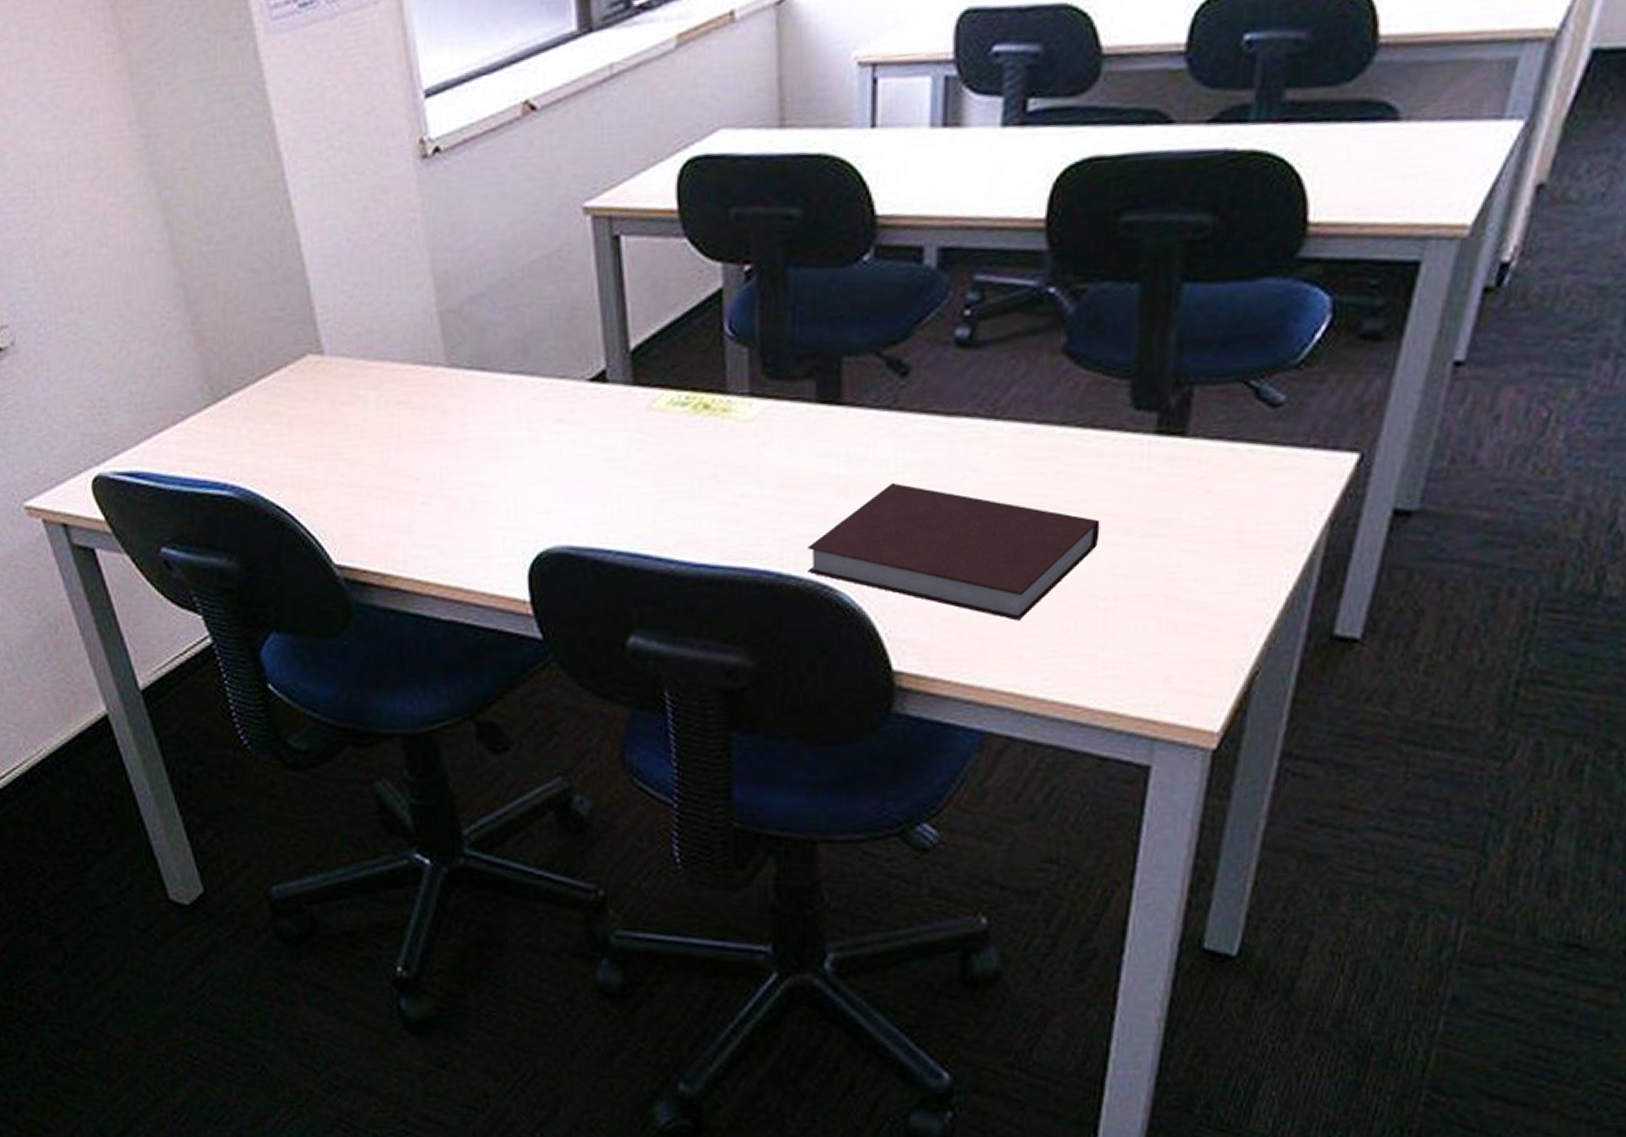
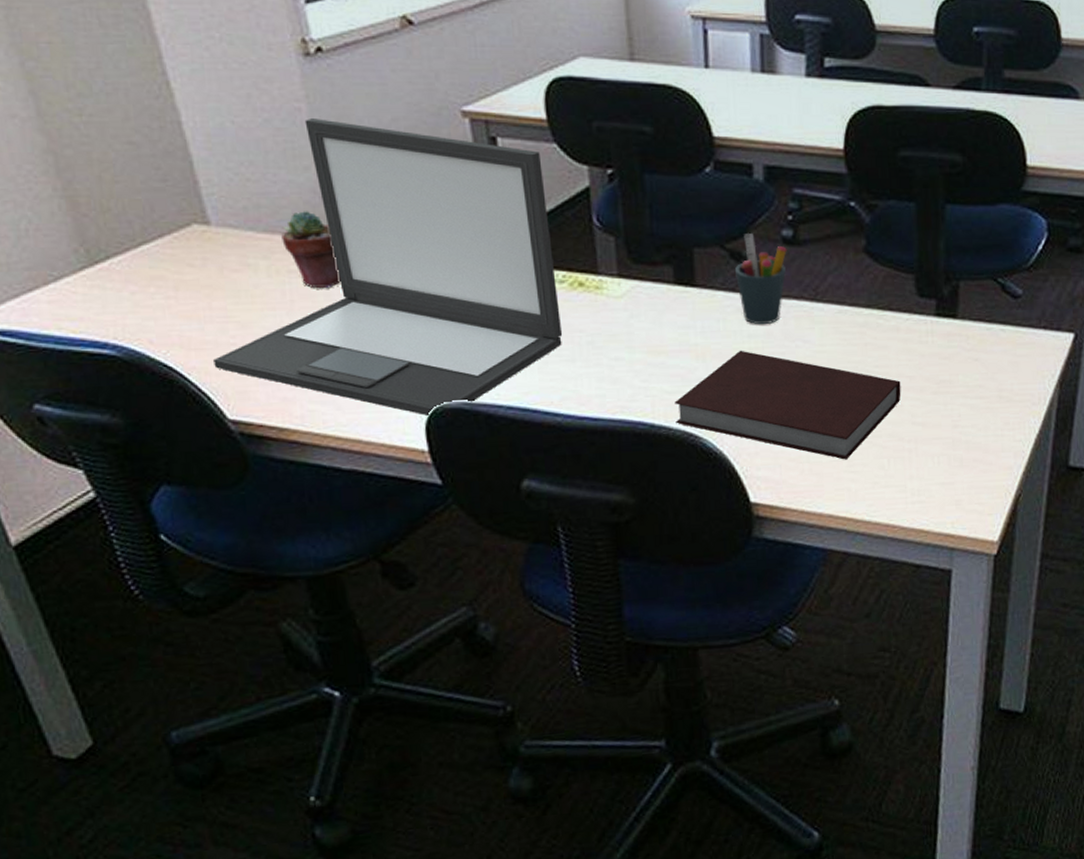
laptop: none [321,229,682,563] -> present [212,119,563,417]
potted succulent: none [392,334,449,421] -> present [281,211,341,289]
pen holder: none [893,335,961,450] -> present [735,234,787,324]

